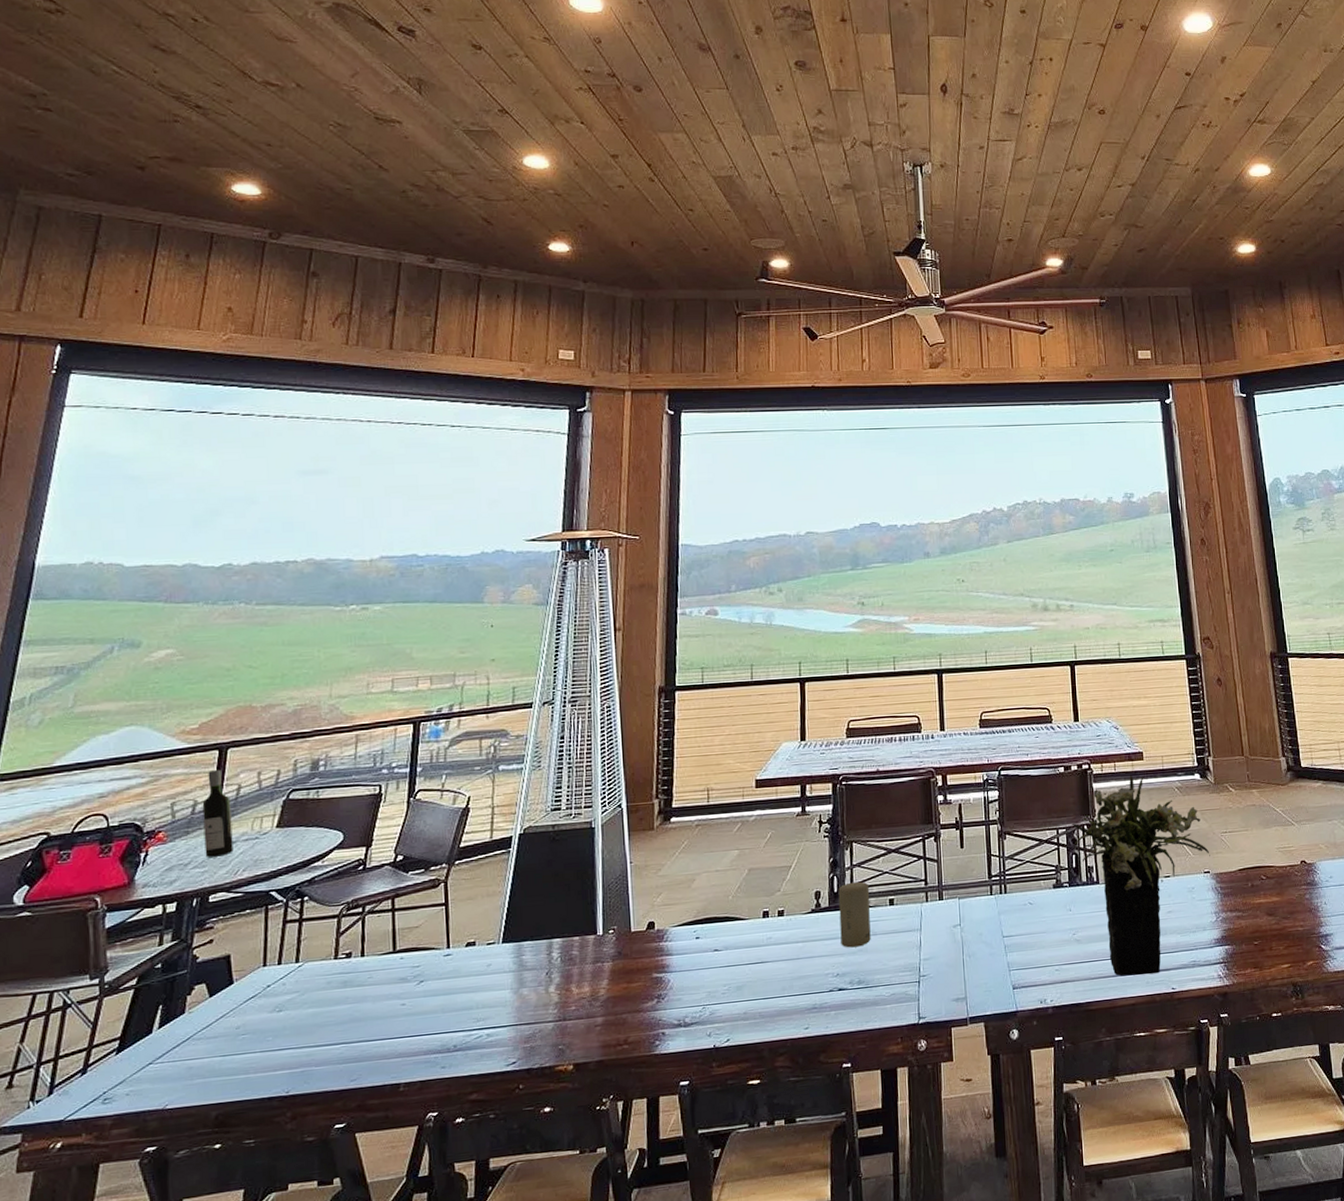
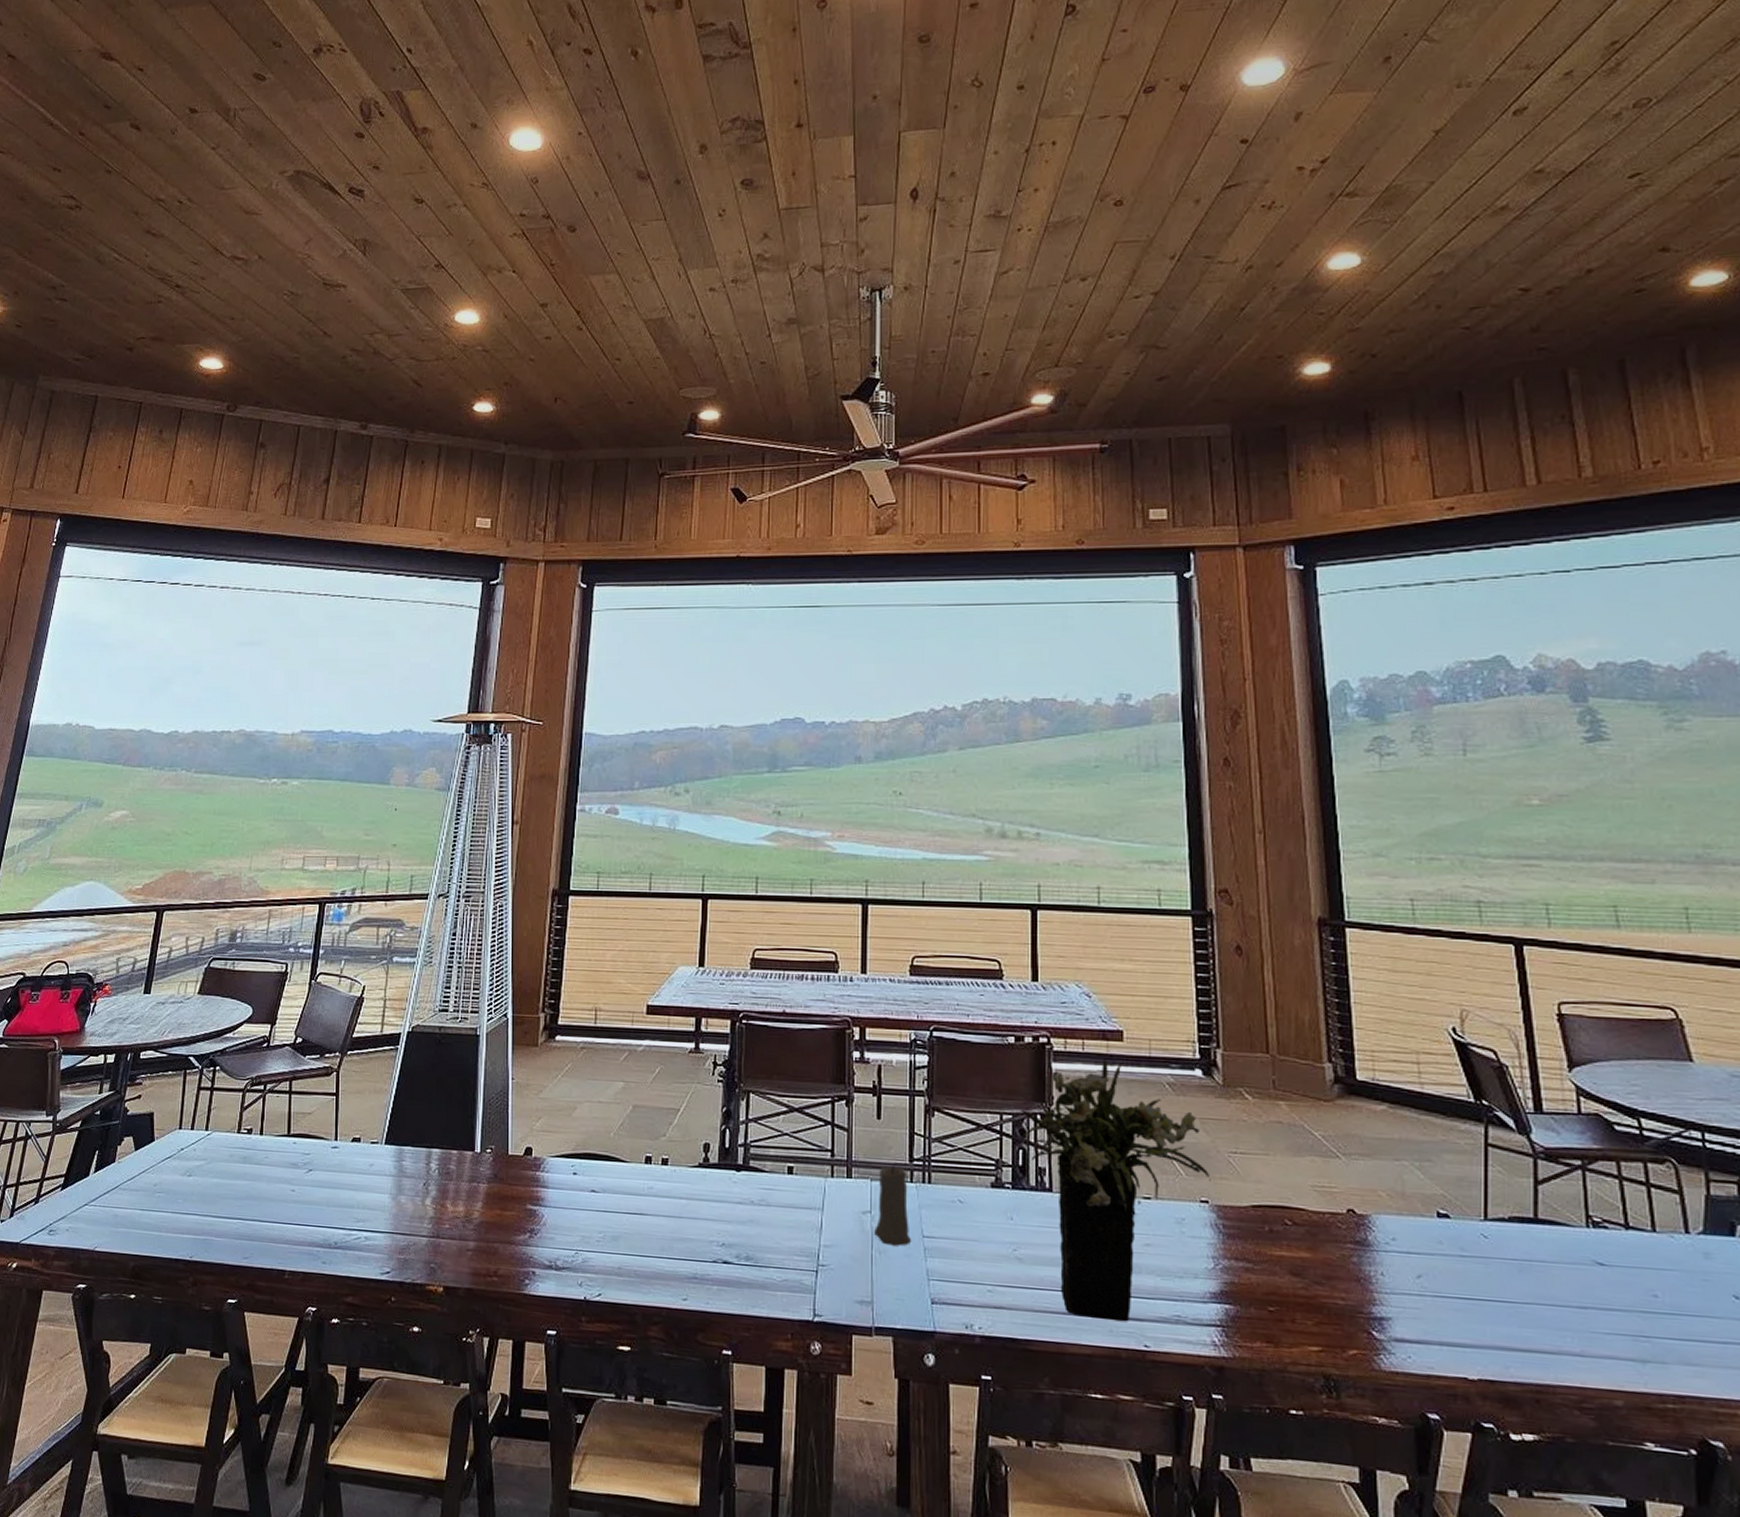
bottle: present [202,770,234,857] -> none [140,931,163,1015]
candle: present [838,881,871,948] -> none [729,1139,766,1217]
candle: none [964,881,995,949] -> present [874,1162,912,1246]

